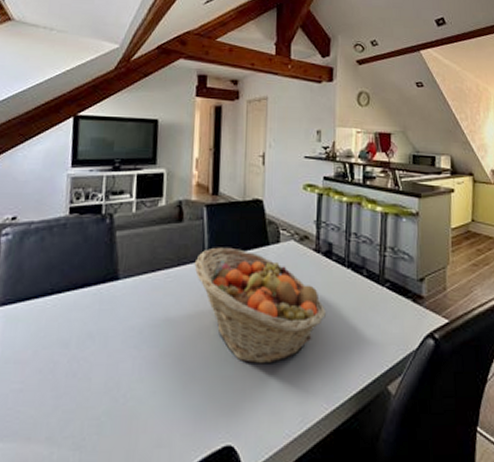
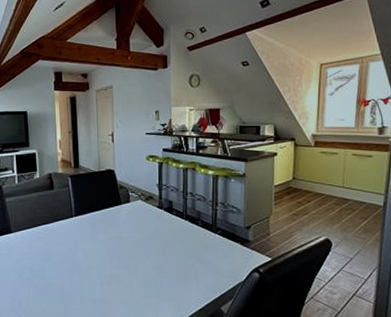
fruit basket: present [194,247,326,364] -> none [65,207,169,291]

